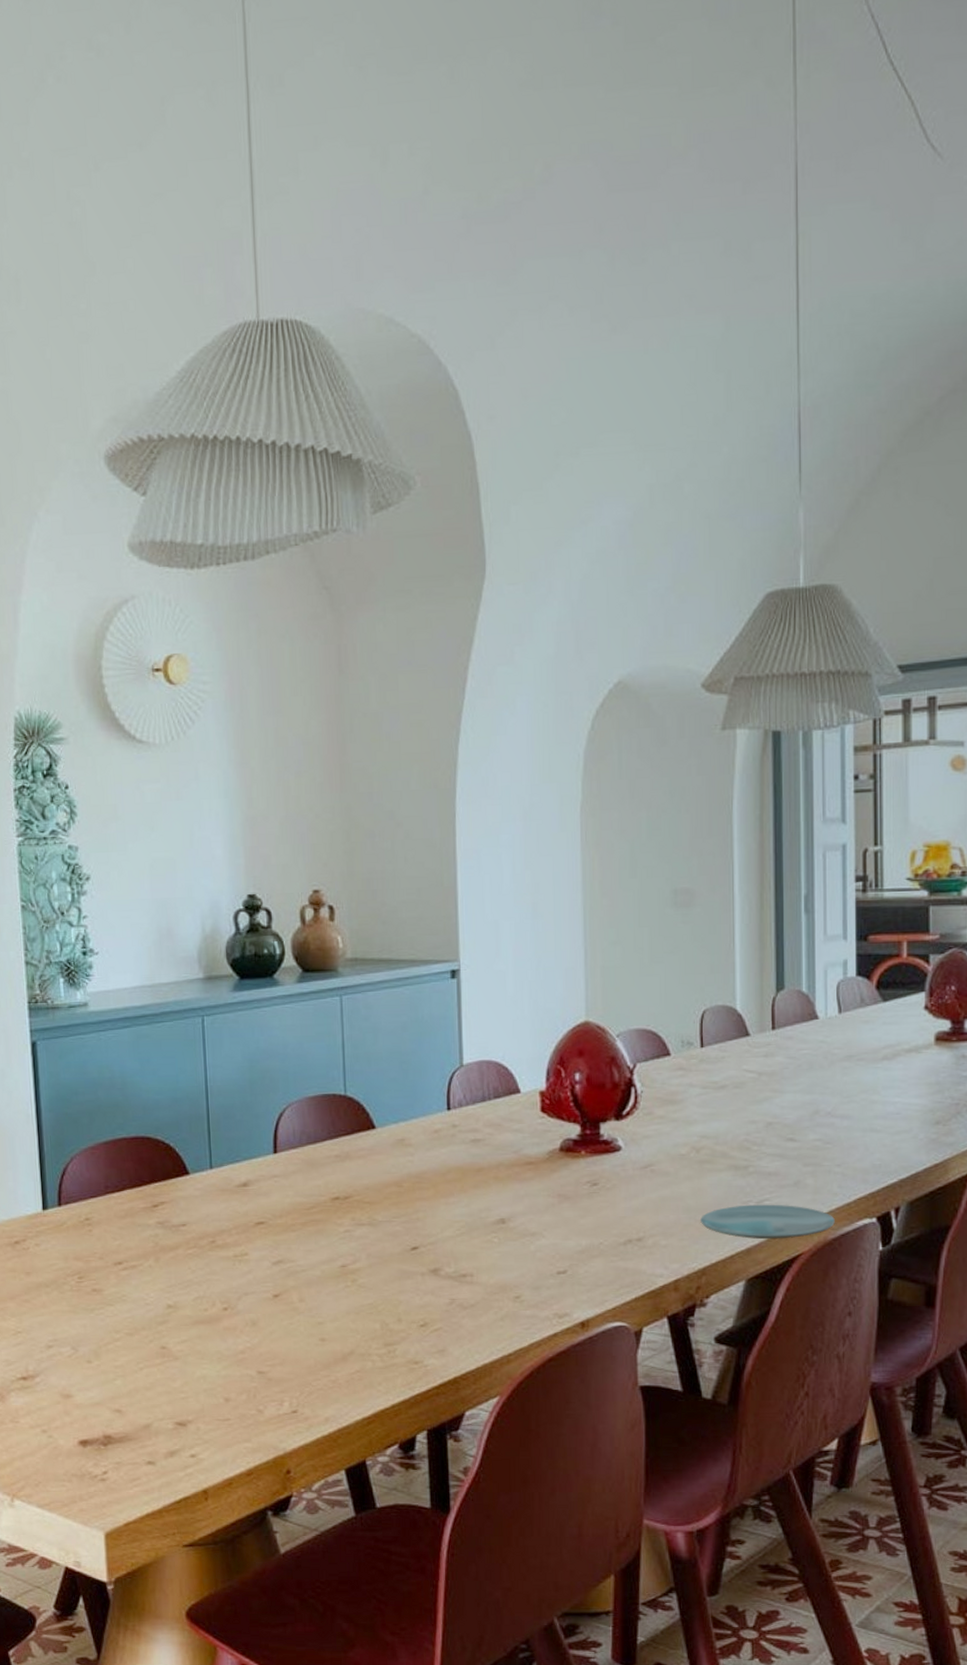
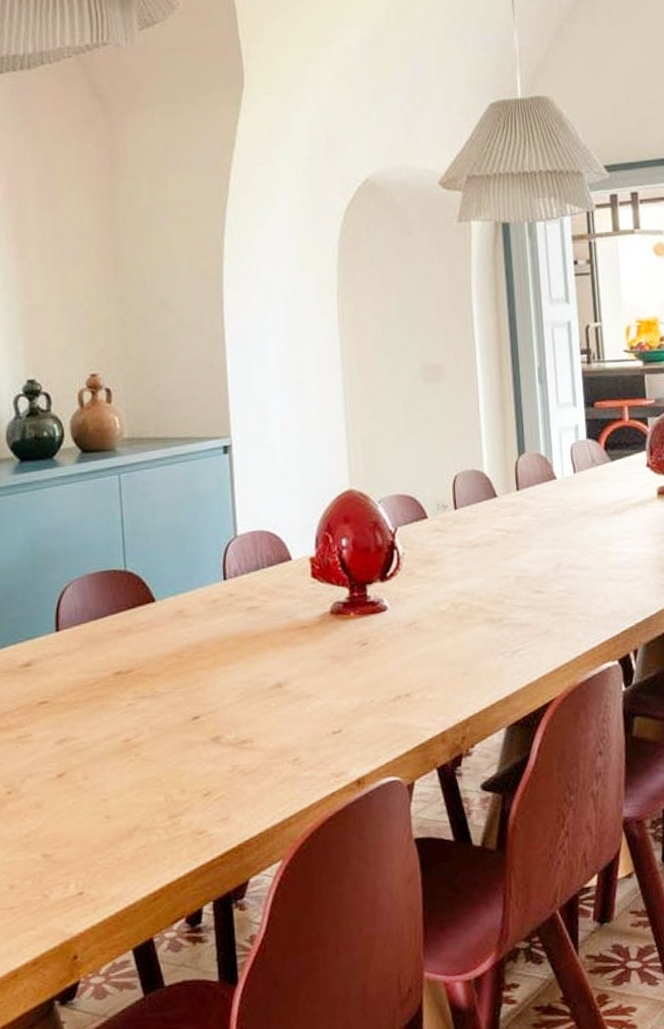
plate: present [700,1204,835,1240] -> none [462,653,582,688]

